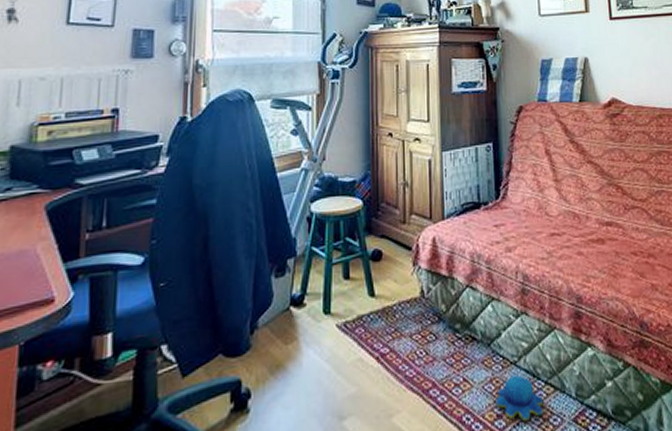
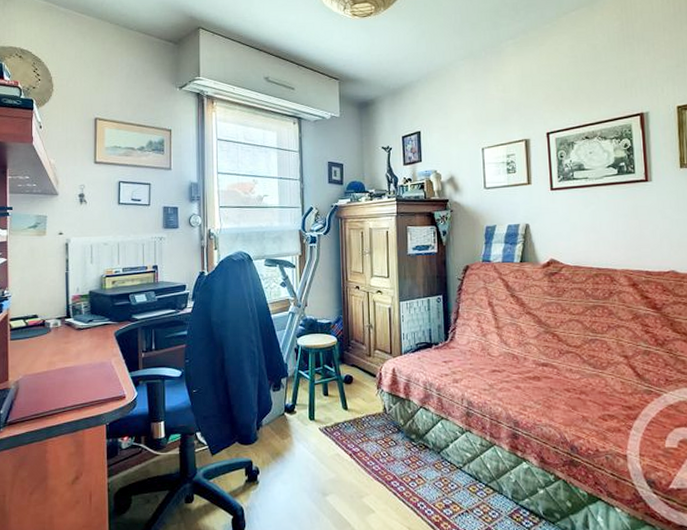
plush toy: present [495,374,544,422] -> none [444,477,484,513]

